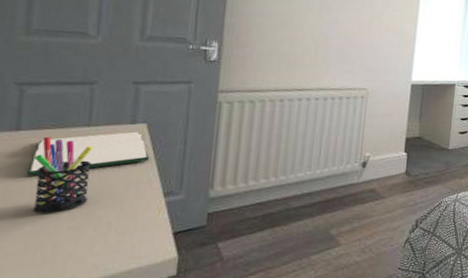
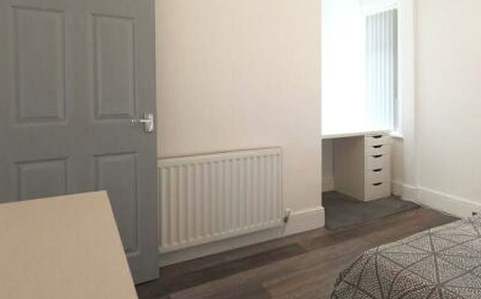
hardback book: present [27,131,150,176] -> none [28,197,112,238]
pen holder: present [33,136,94,213] -> none [32,205,71,268]

